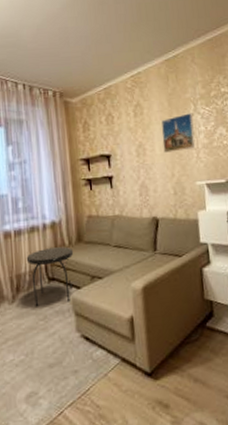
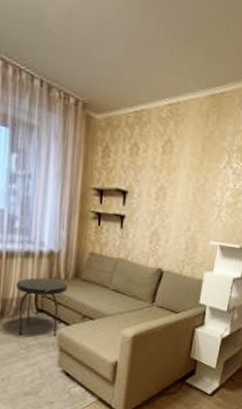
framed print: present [161,113,196,153] -> none [185,164,226,206]

